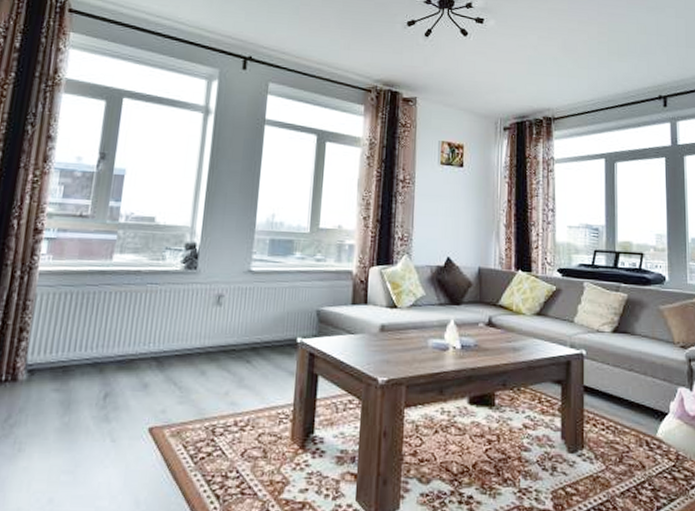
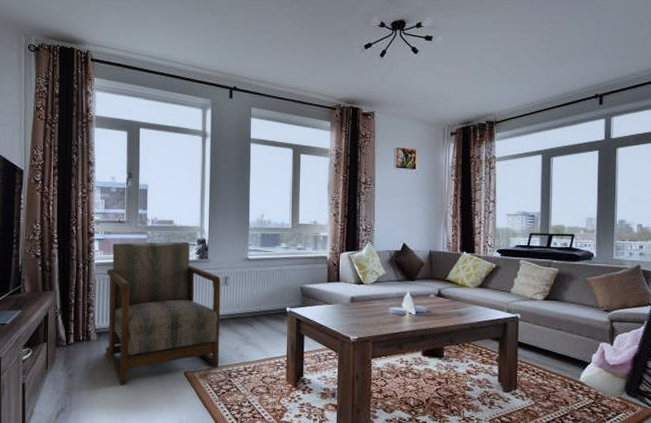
armchair: none [37,244,213,449] -> present [106,241,221,386]

